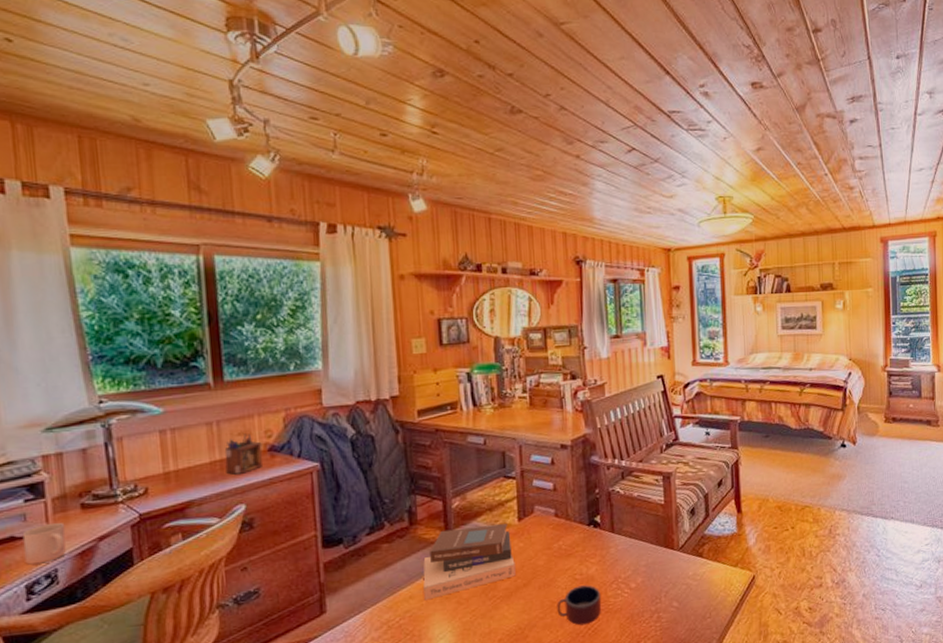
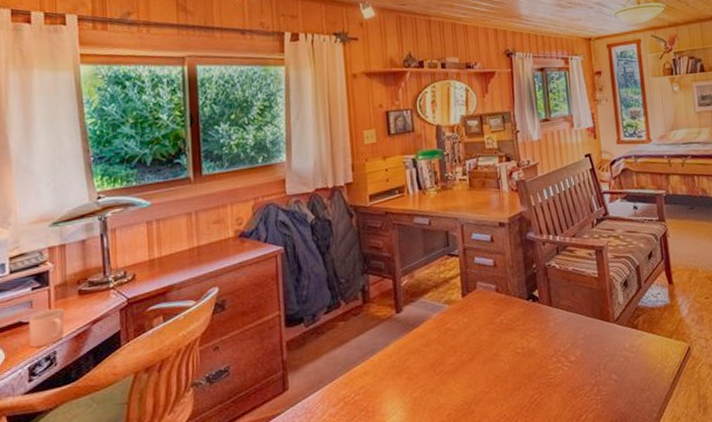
desk organizer: present [224,433,263,475] -> none [201,221,234,261]
books: present [423,524,516,601] -> none [376,300,461,377]
mug: present [557,585,602,626] -> none [500,359,544,400]

